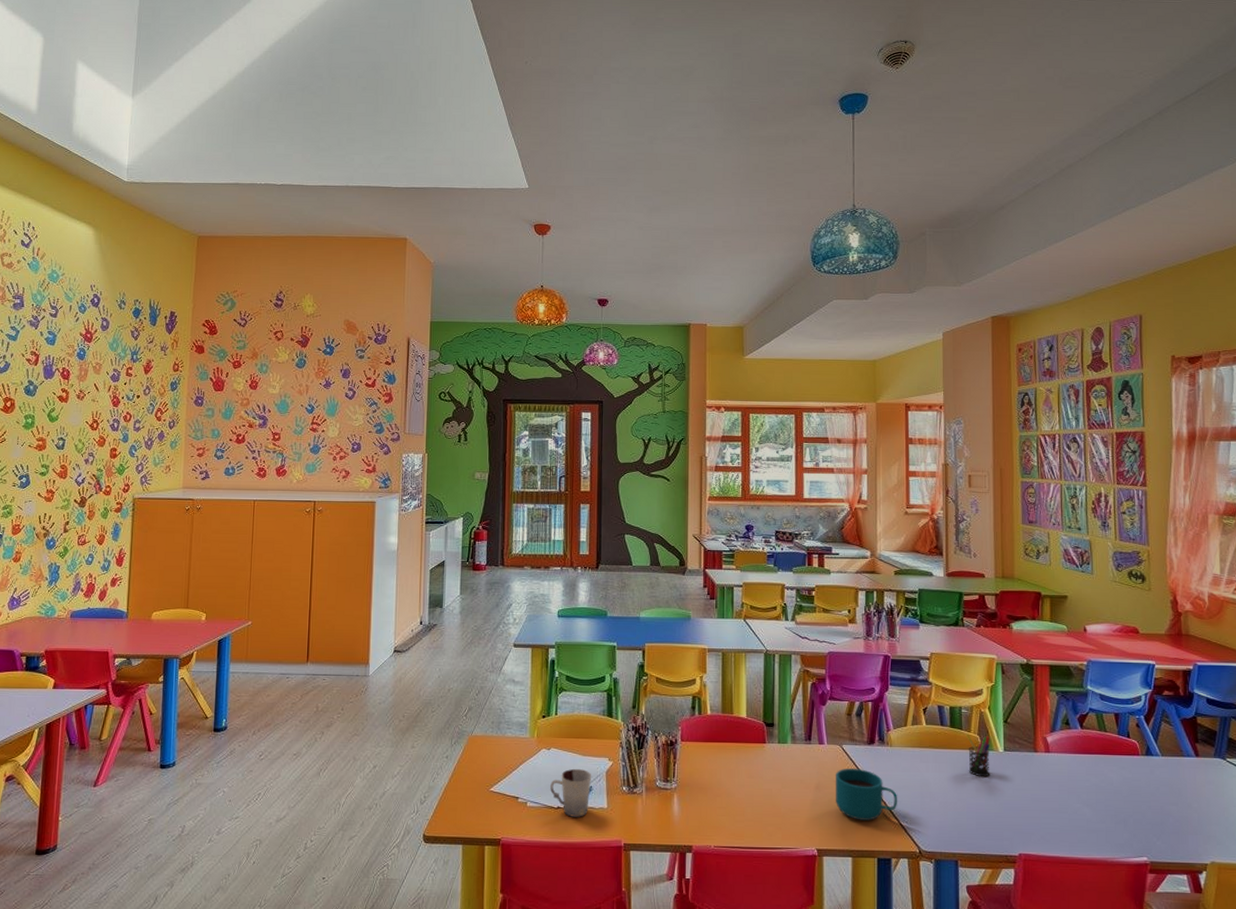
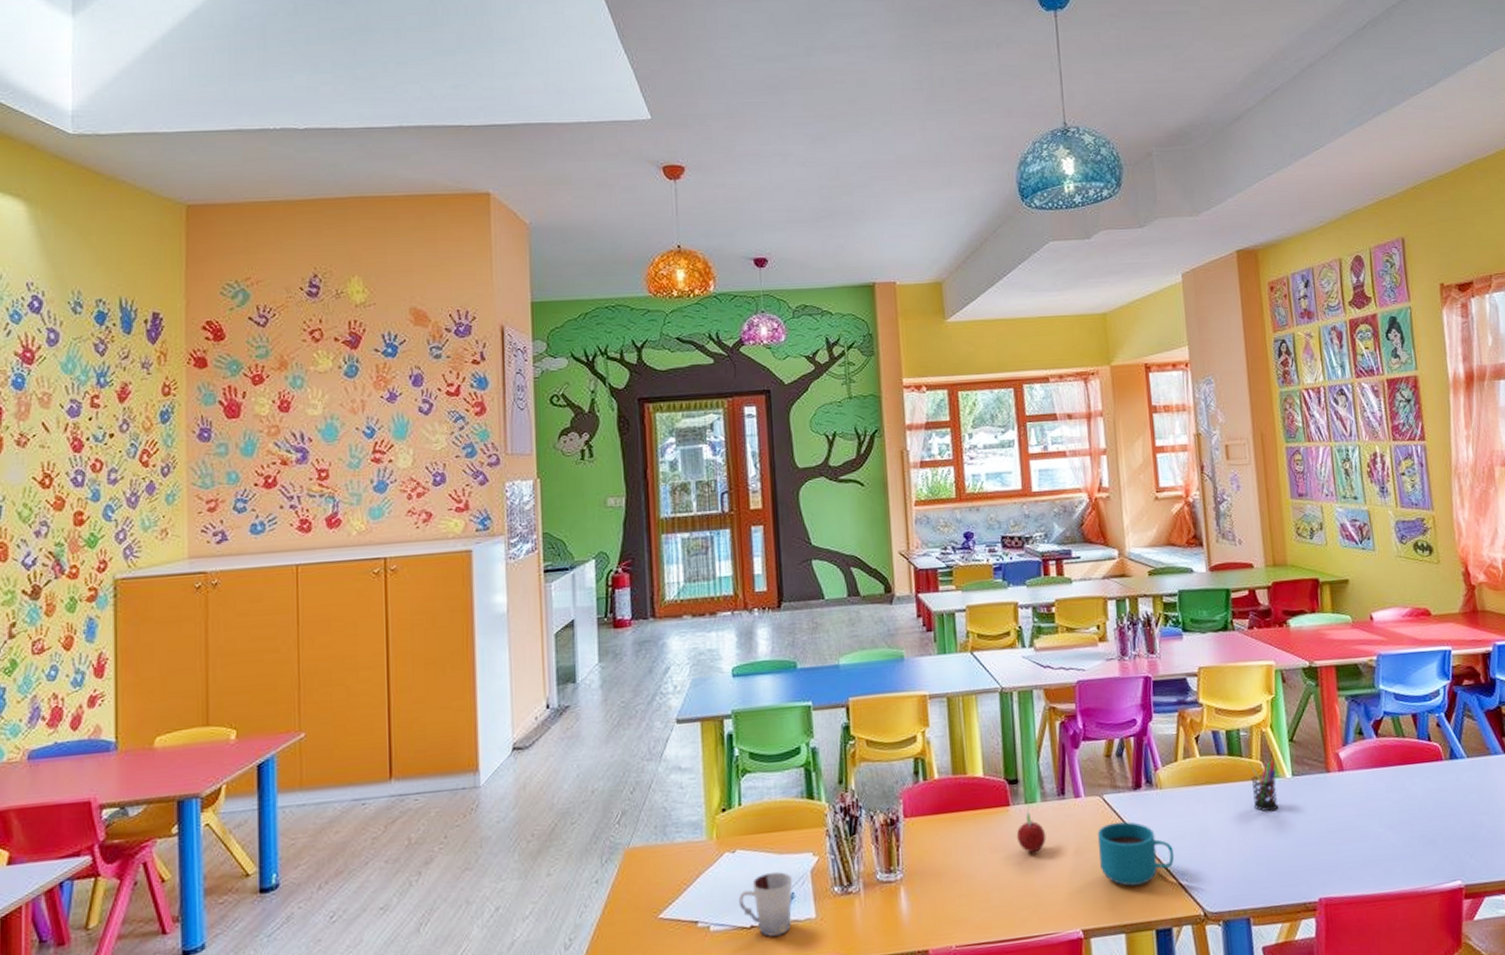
fruit: none [769,744,793,783] -> present [1016,804,1046,854]

